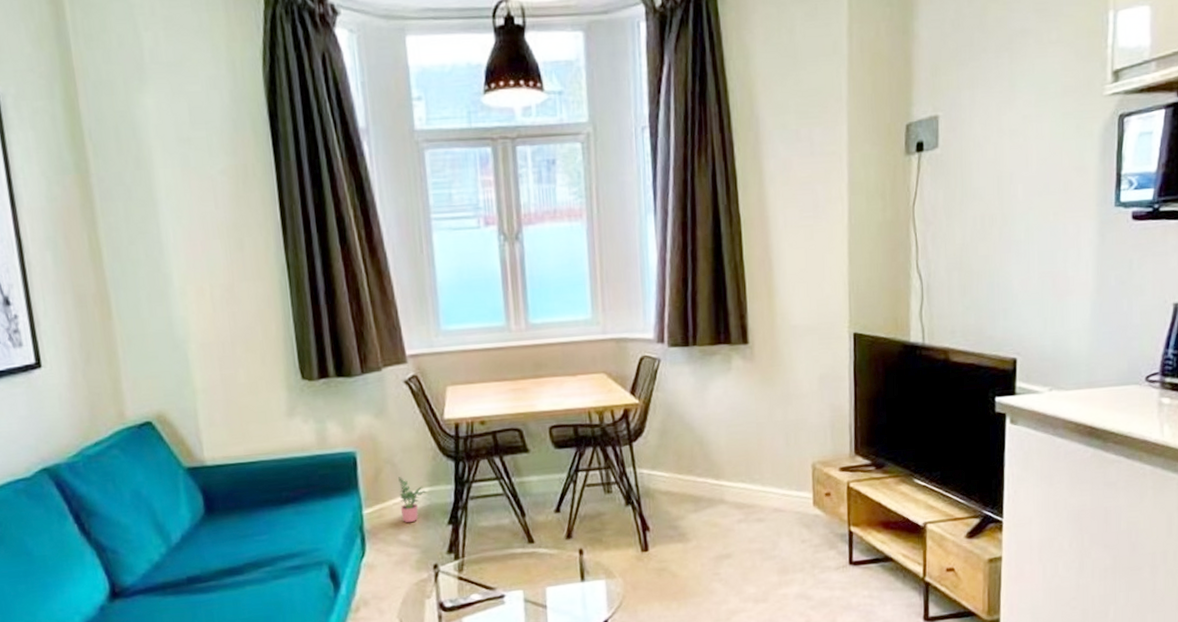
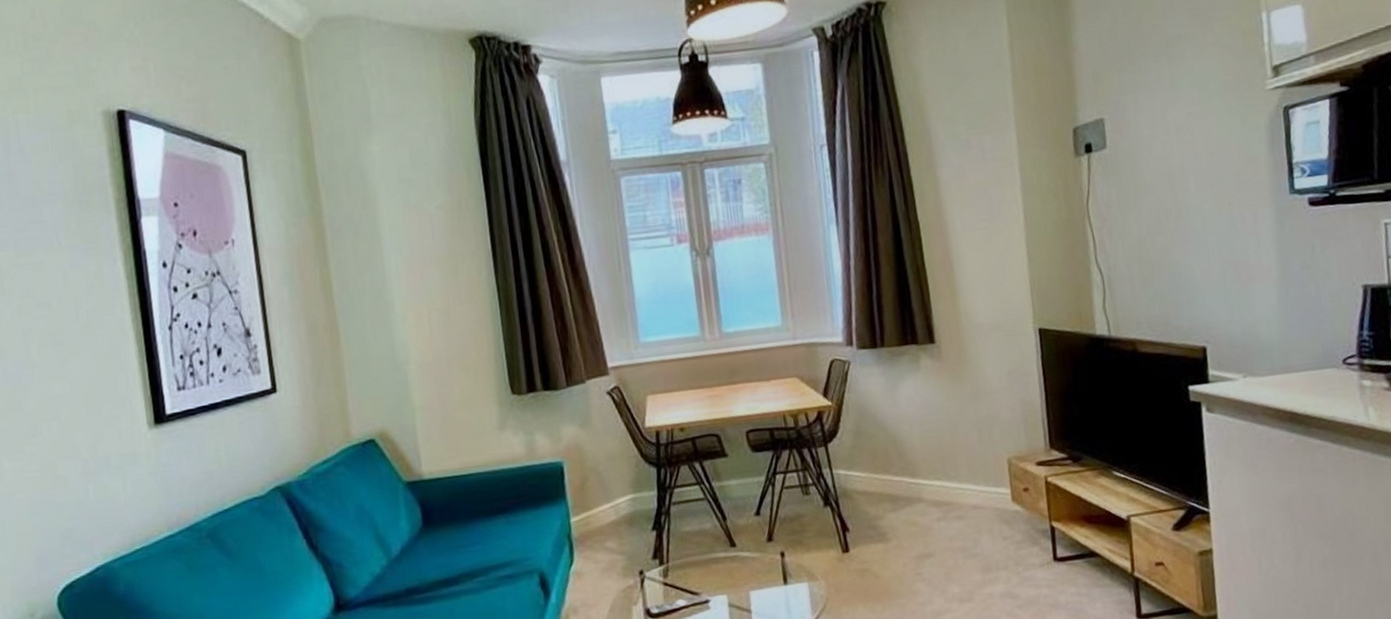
potted plant: present [398,477,426,523] -> none [603,484,630,530]

